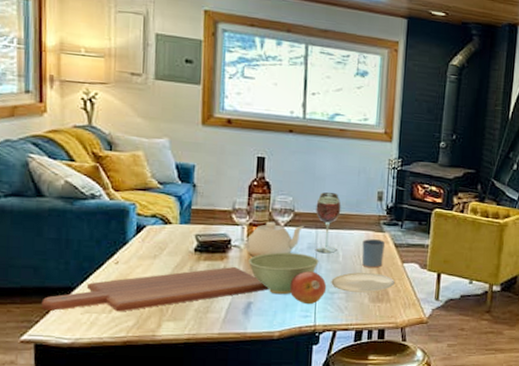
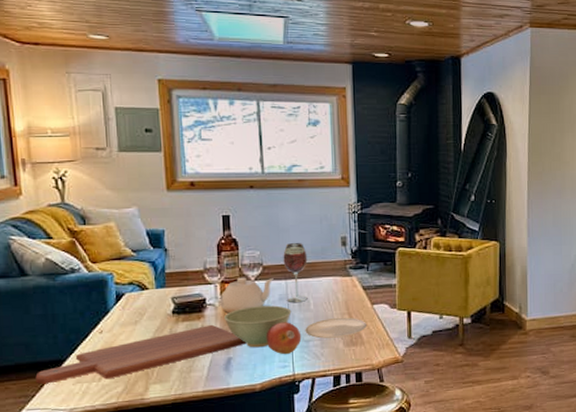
mug: present [362,239,385,269] -> none [331,284,353,314]

